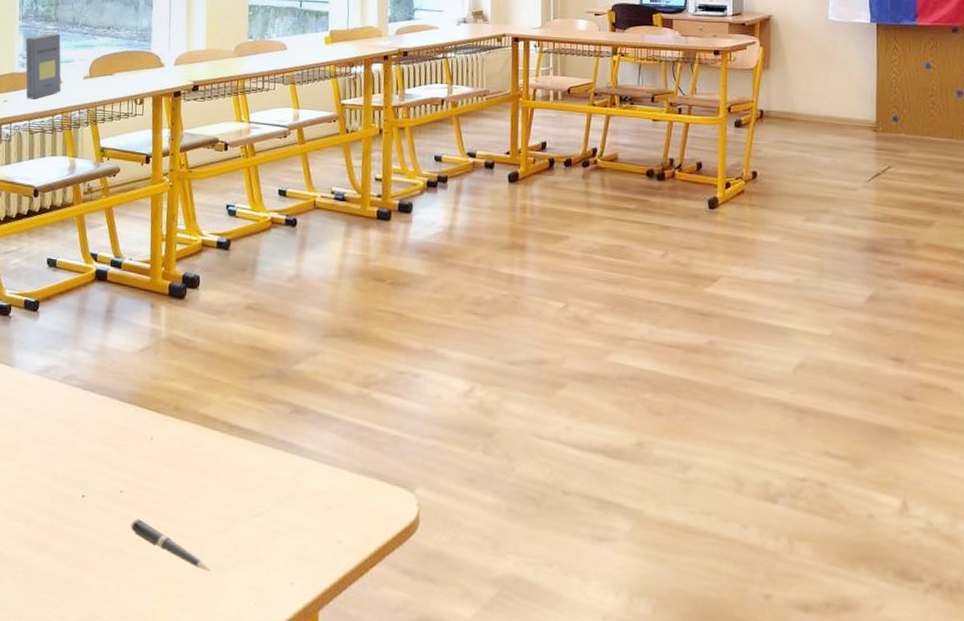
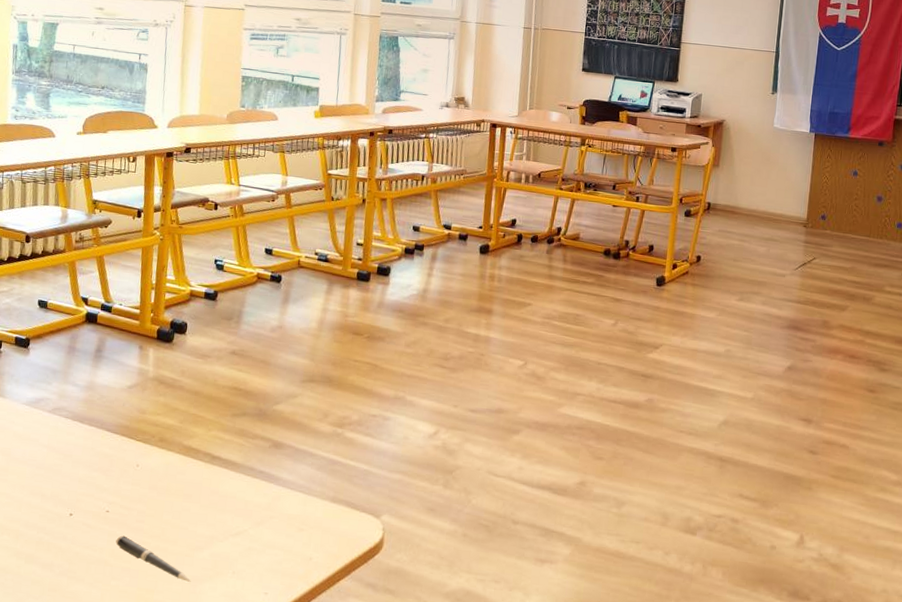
book: present [25,33,62,99] -> none [18,89,55,151]

